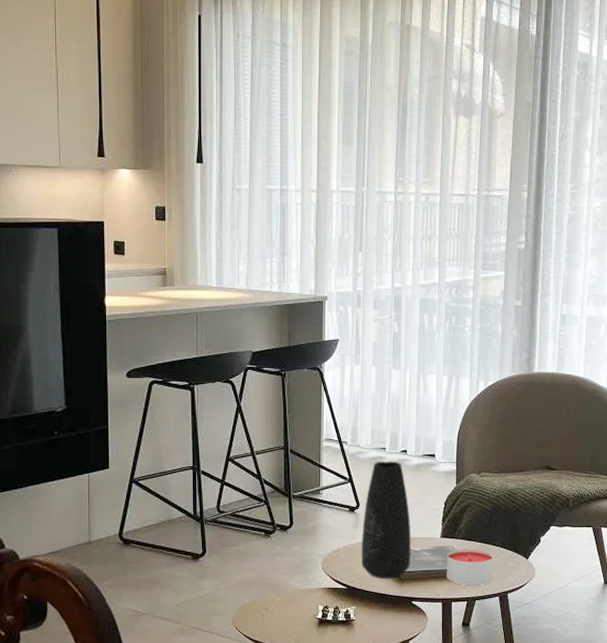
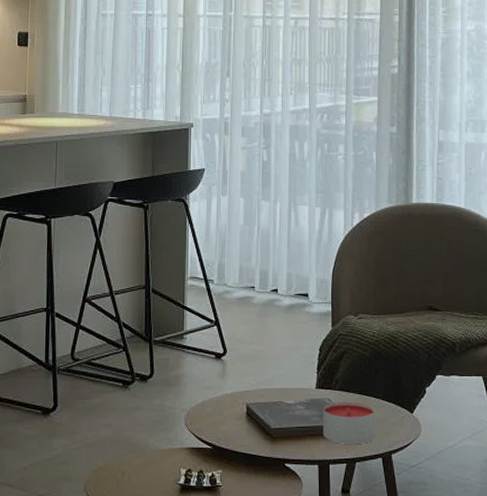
vase: present [361,461,411,579] -> none [228,301,283,437]

